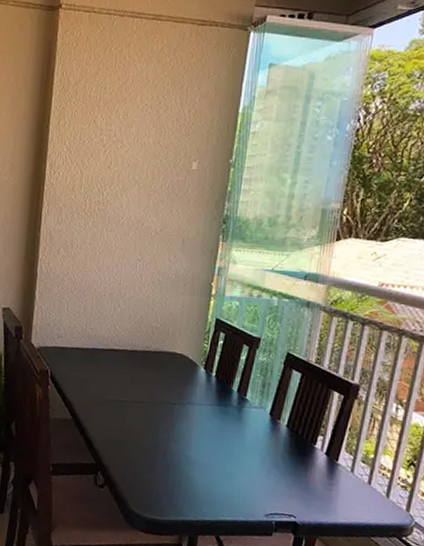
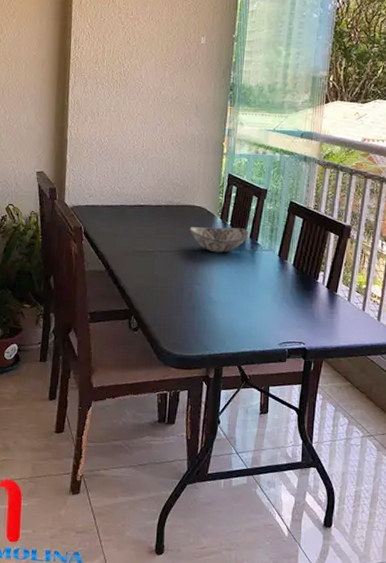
decorative bowl: none [167,376,238,408] -> present [189,227,250,253]

